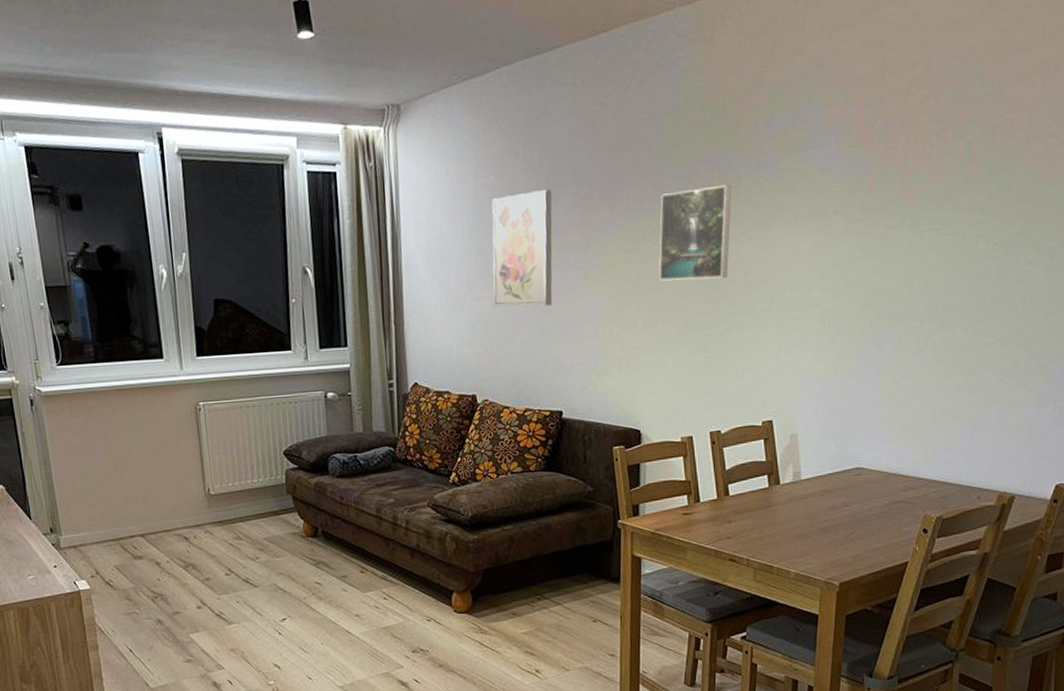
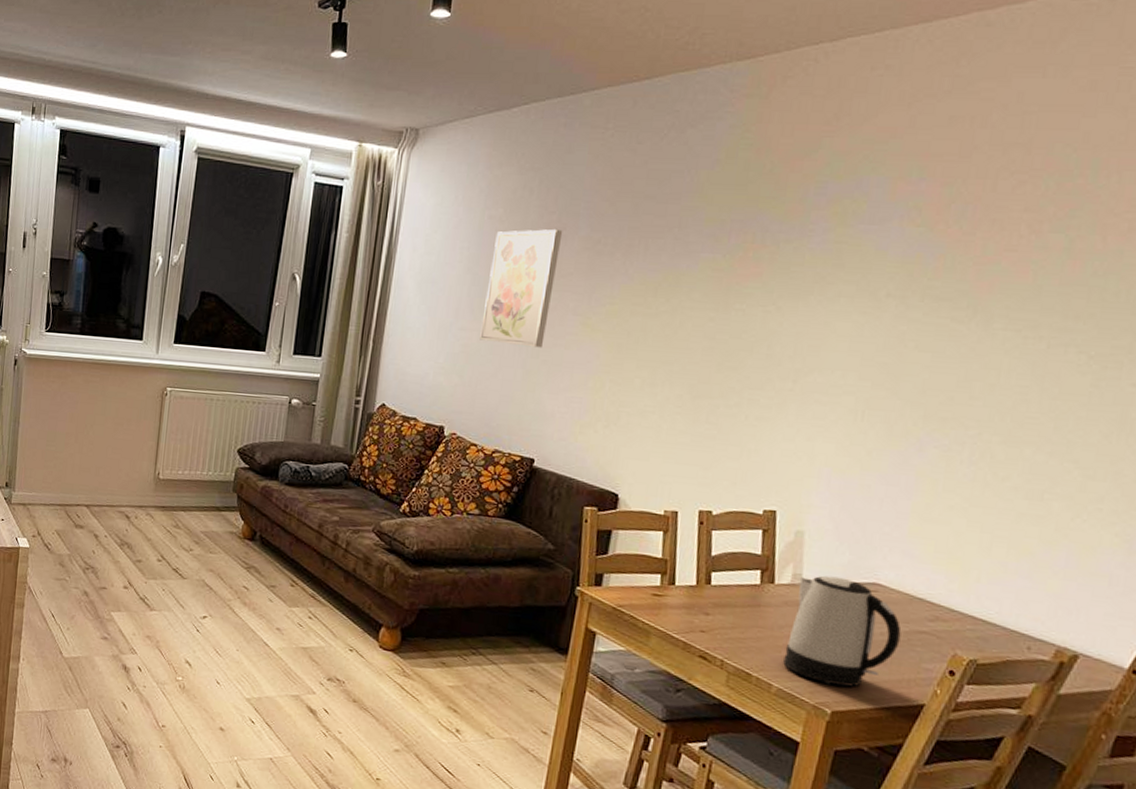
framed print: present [658,184,732,281] -> none [666,249,768,347]
kettle: none [796,468,883,561] -> present [783,575,902,687]

